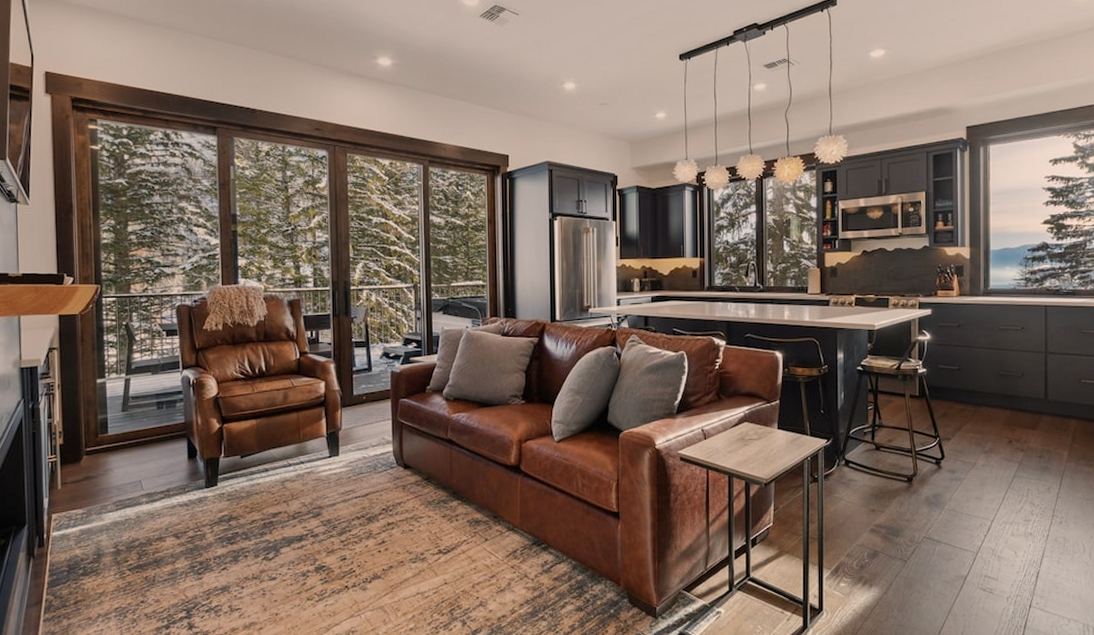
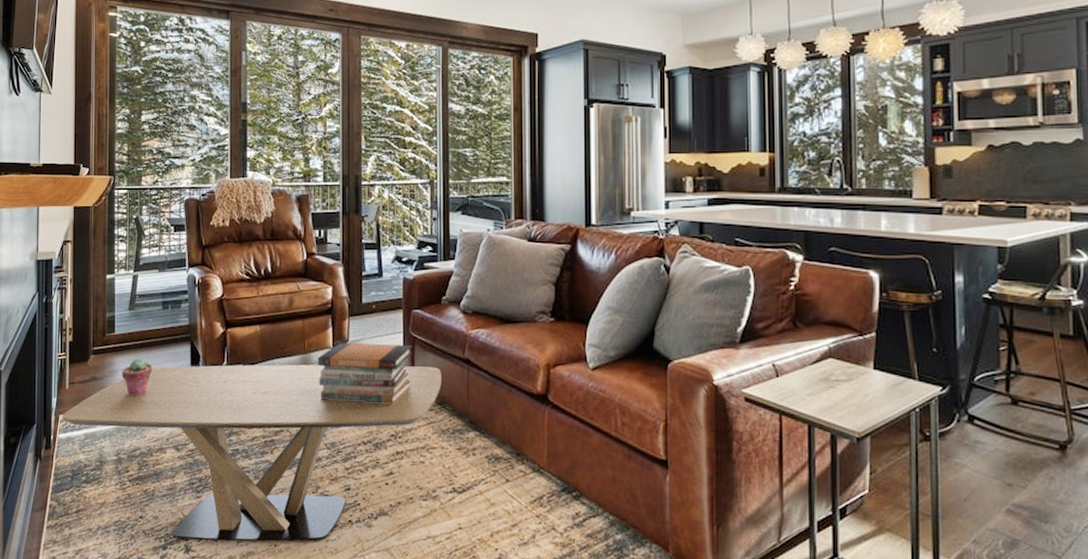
coffee table: none [55,448,427,618] -> present [62,364,441,542]
potted succulent: none [117,455,149,492] -> present [122,357,153,396]
book stack: none [313,430,401,484] -> present [318,343,412,406]

